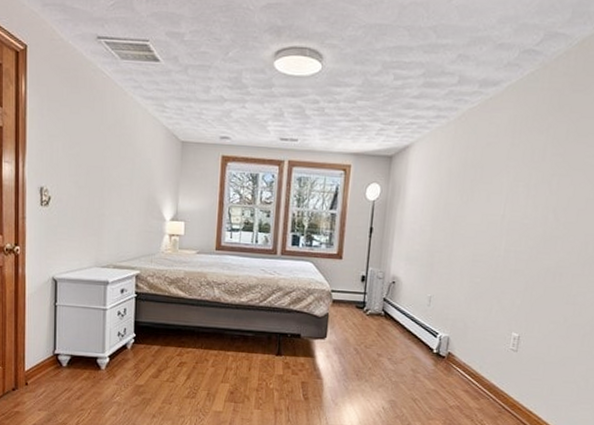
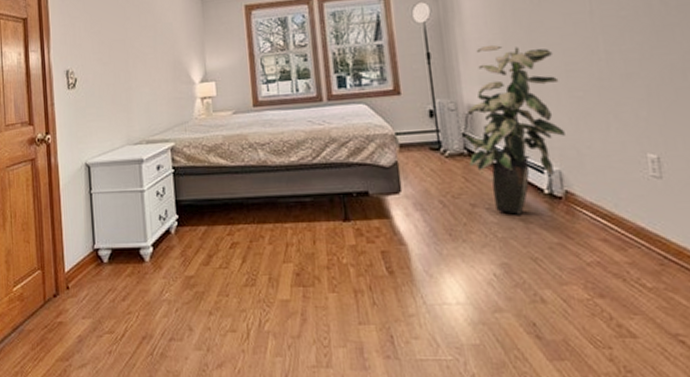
indoor plant: none [384,229,467,366] -> present [464,44,565,215]

